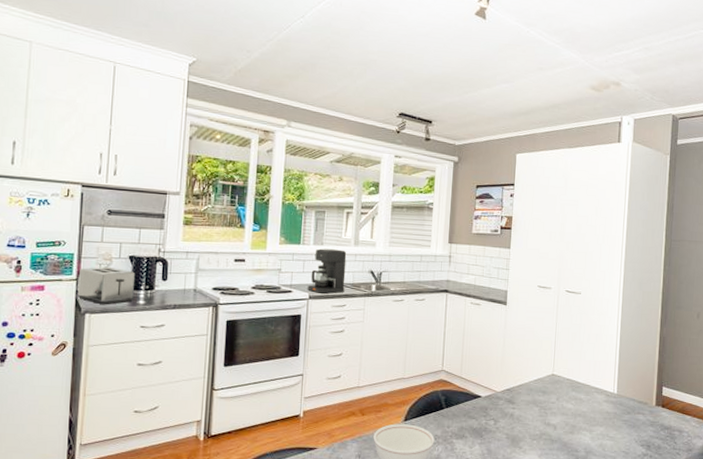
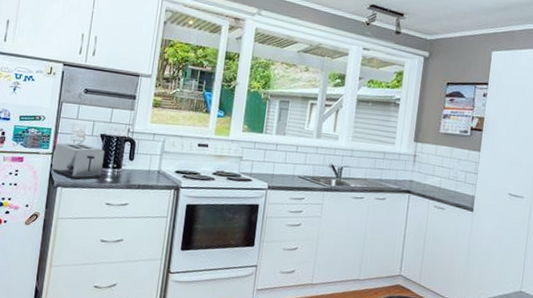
coffee maker: present [308,248,347,295] -> none [267,139,309,186]

